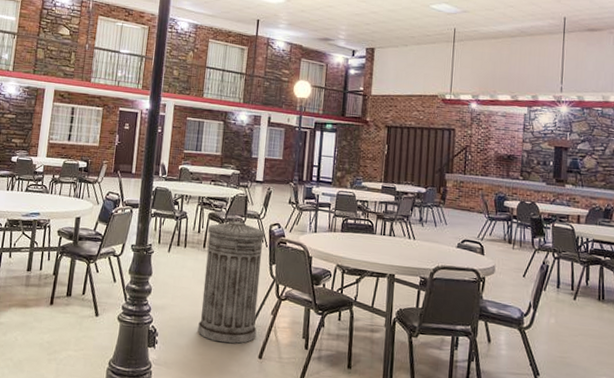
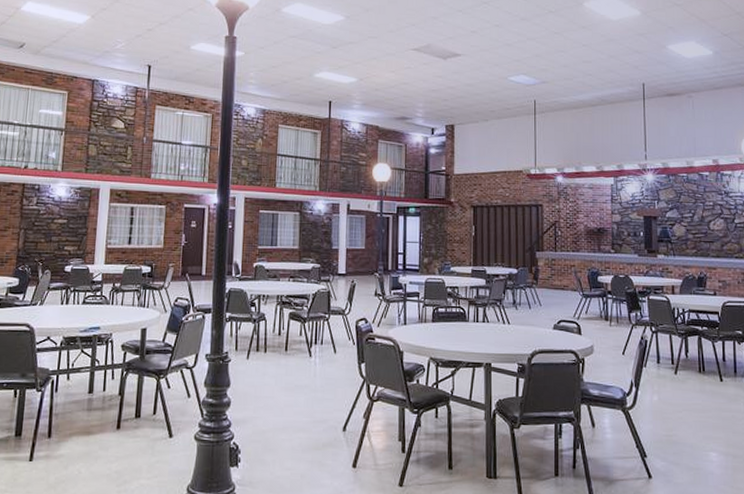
trash can: present [198,217,266,344] -> none [284,315,352,454]

